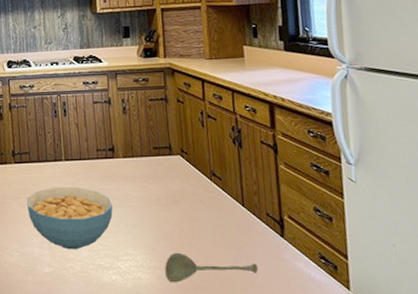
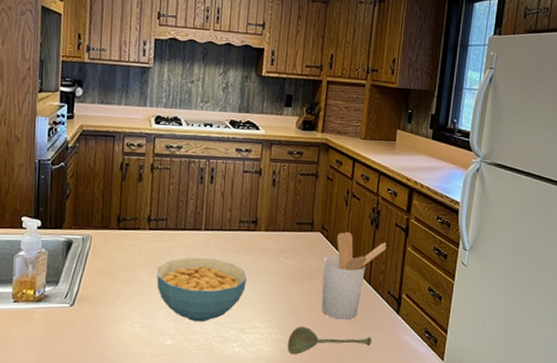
utensil holder: none [188,153,256,245] -> present [321,232,387,320]

